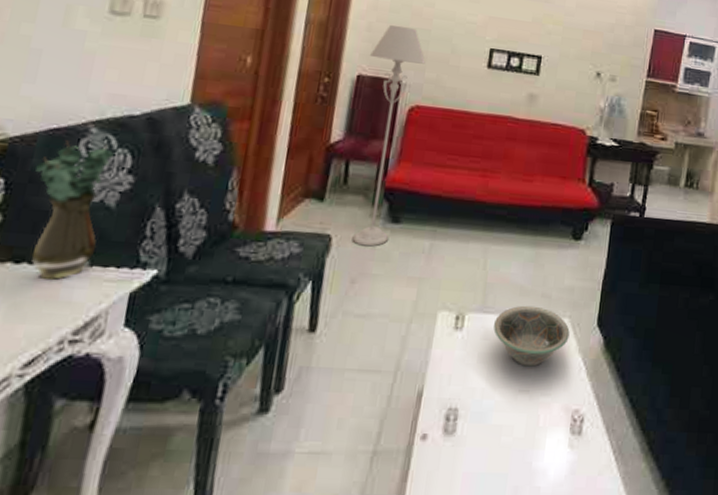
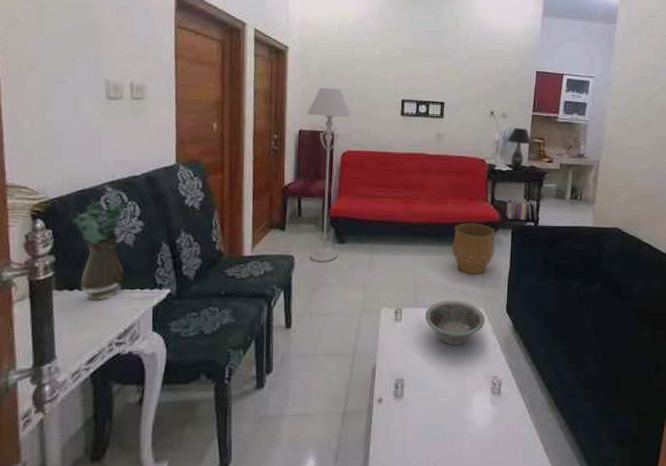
basket: none [534,207,592,275] -> present [451,223,496,275]
books: none [606,183,644,210] -> present [506,200,538,220]
table lamp: none [613,95,644,145] -> present [506,128,532,169]

